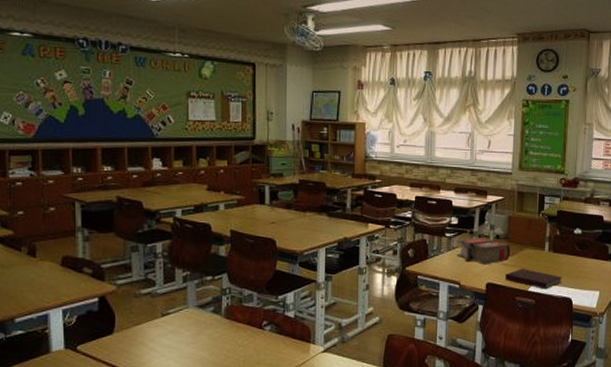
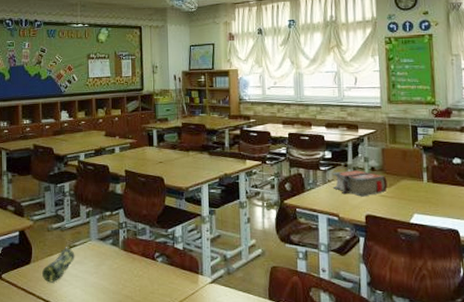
pencil case: none [128,315,169,354] -> present [42,247,75,283]
notebook: present [504,269,562,289] -> none [384,200,446,221]

